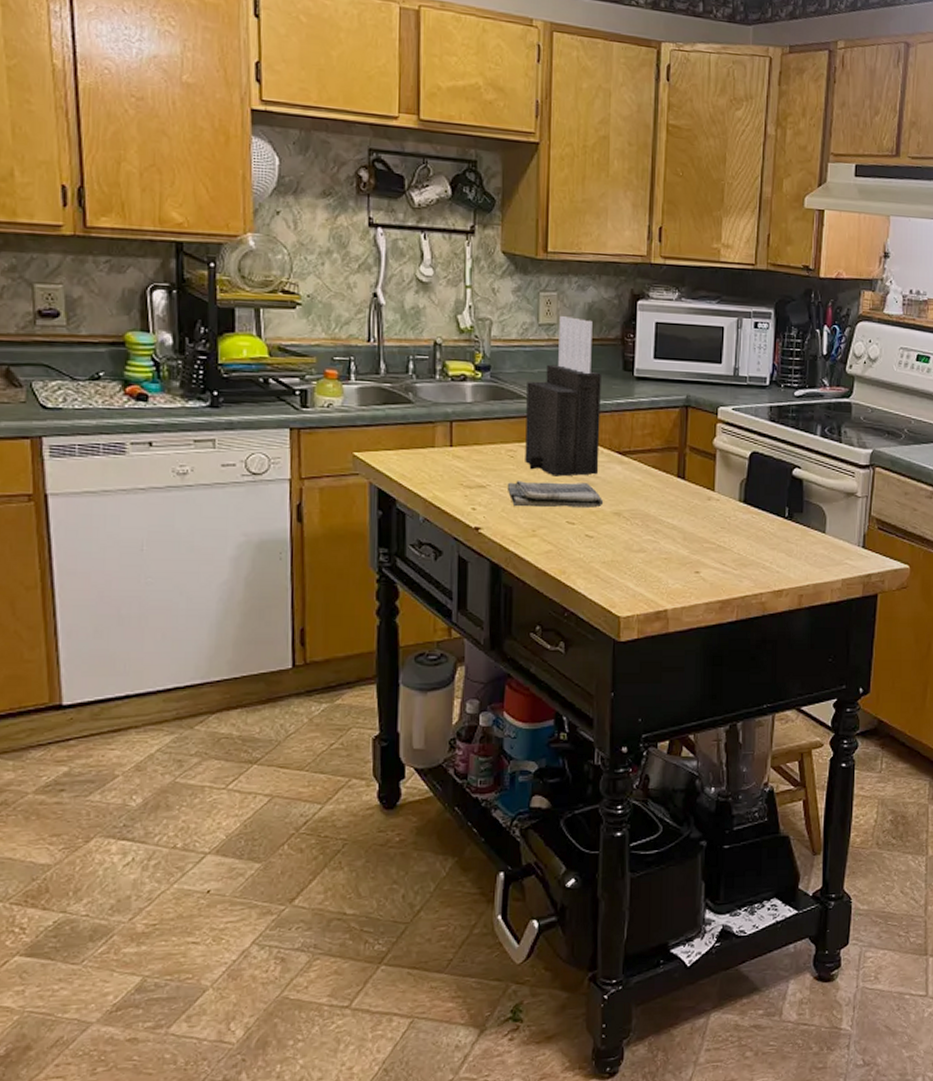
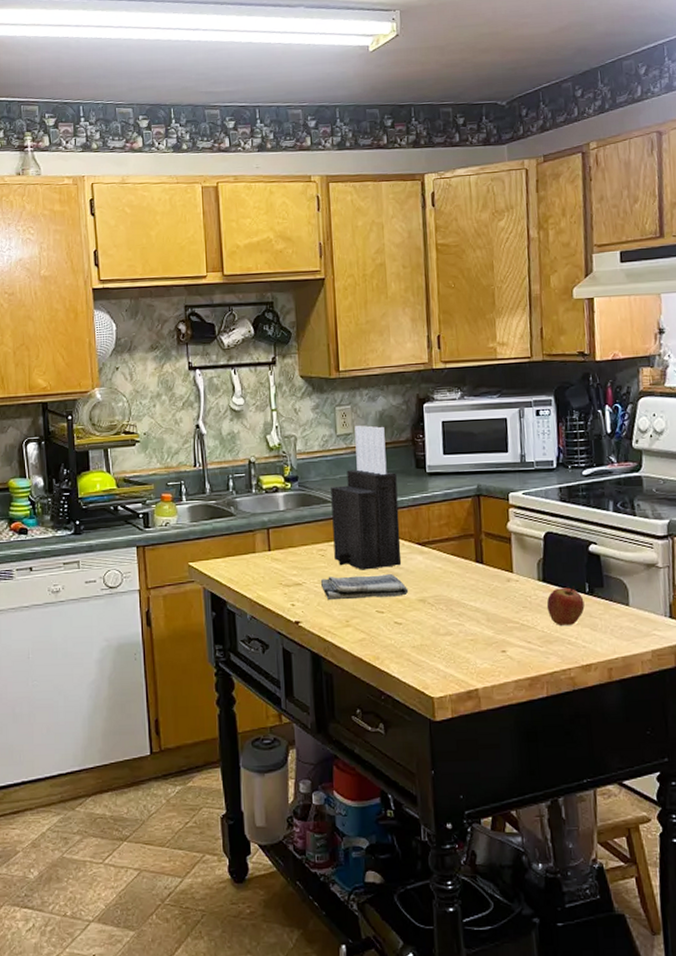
fruit: none [745,509,782,549] -> present [546,586,585,625]

